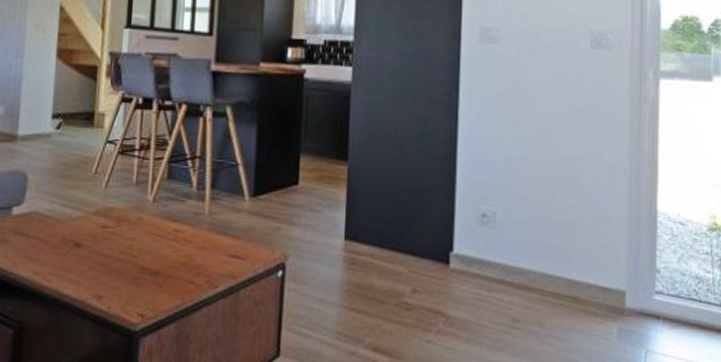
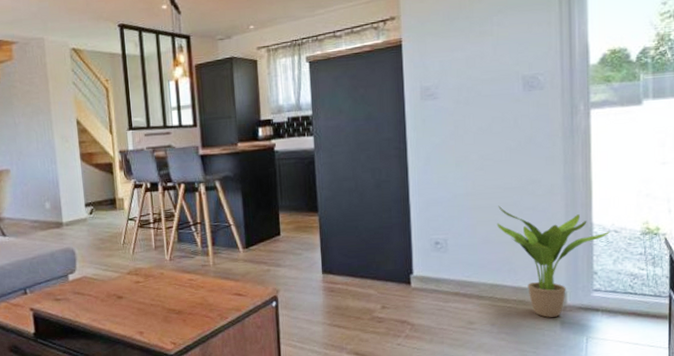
potted plant: none [553,177,676,322] -> present [496,205,611,318]

